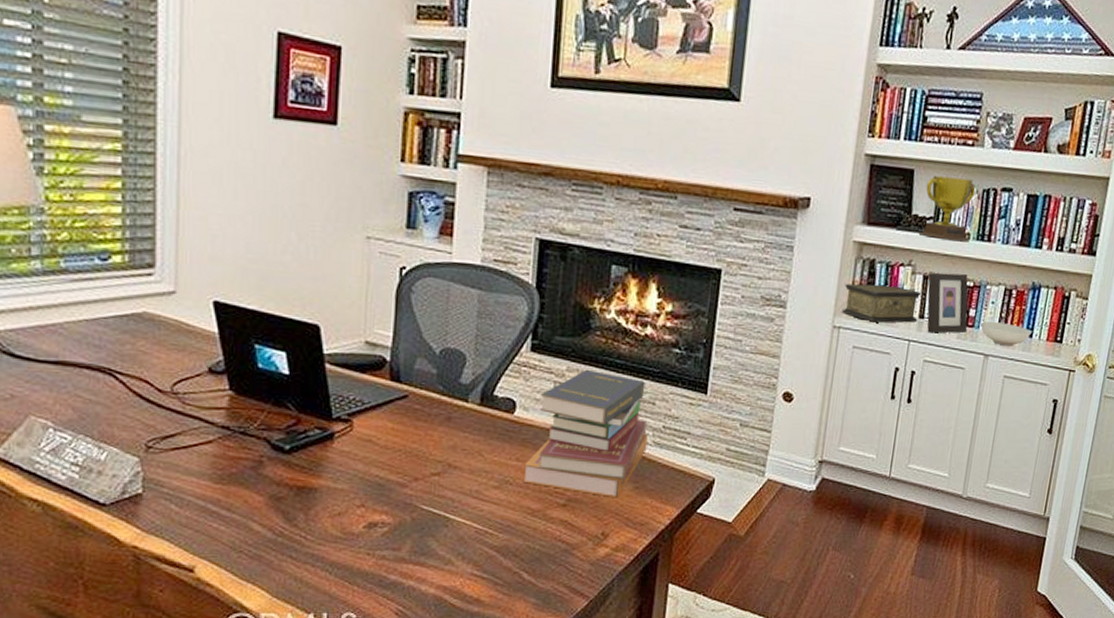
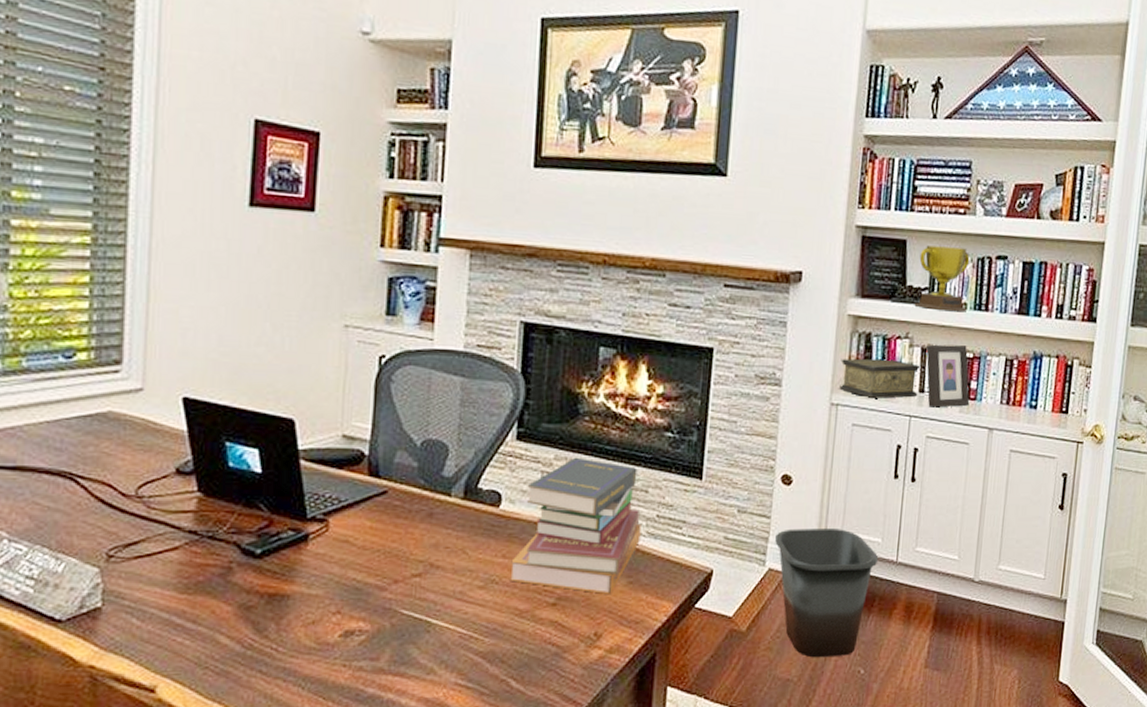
waste bin: none [774,443,873,563] -> present [775,528,879,658]
bowl: present [981,321,1032,346] -> none [983,394,1036,419]

